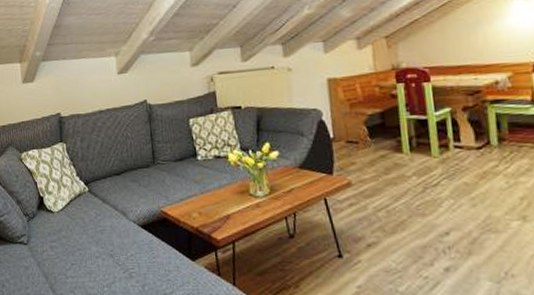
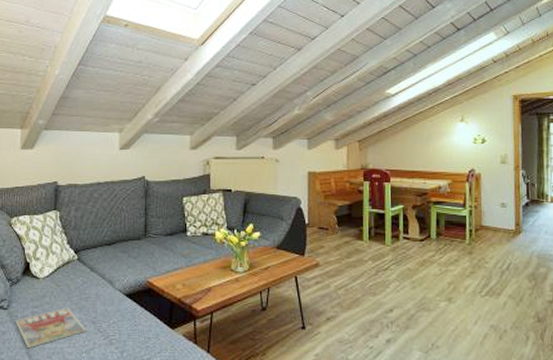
magazine: none [35,241,106,283] -> present [15,307,87,349]

